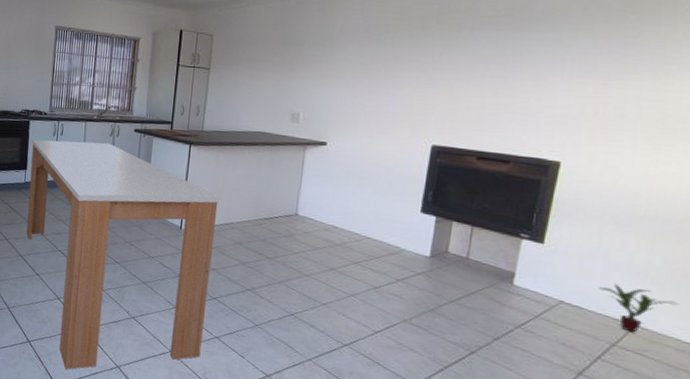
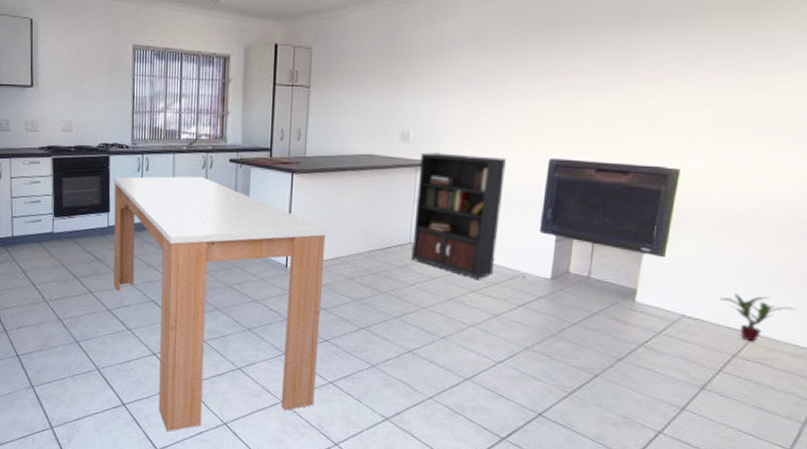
bookcase: none [297,132,407,256] -> present [411,152,527,279]

